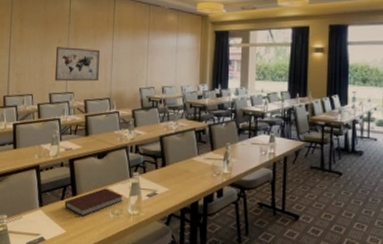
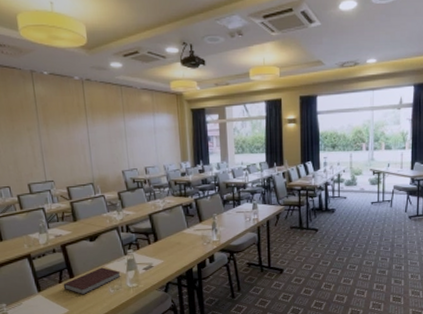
wall art: present [54,47,100,82] -> none [26,135,78,171]

